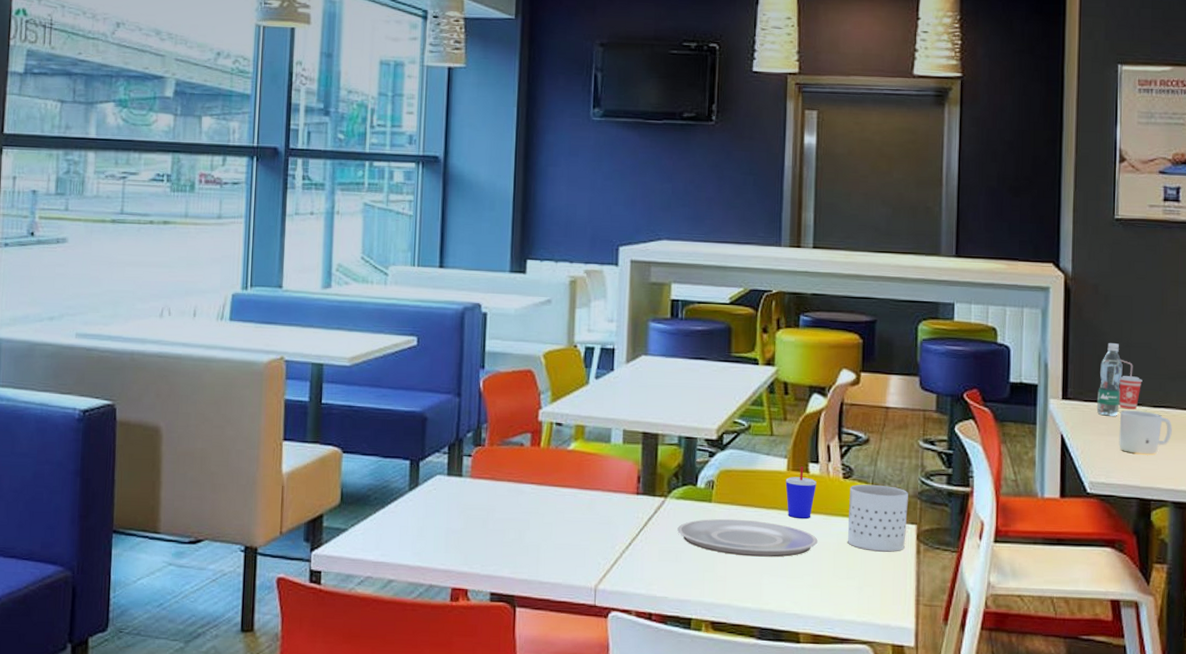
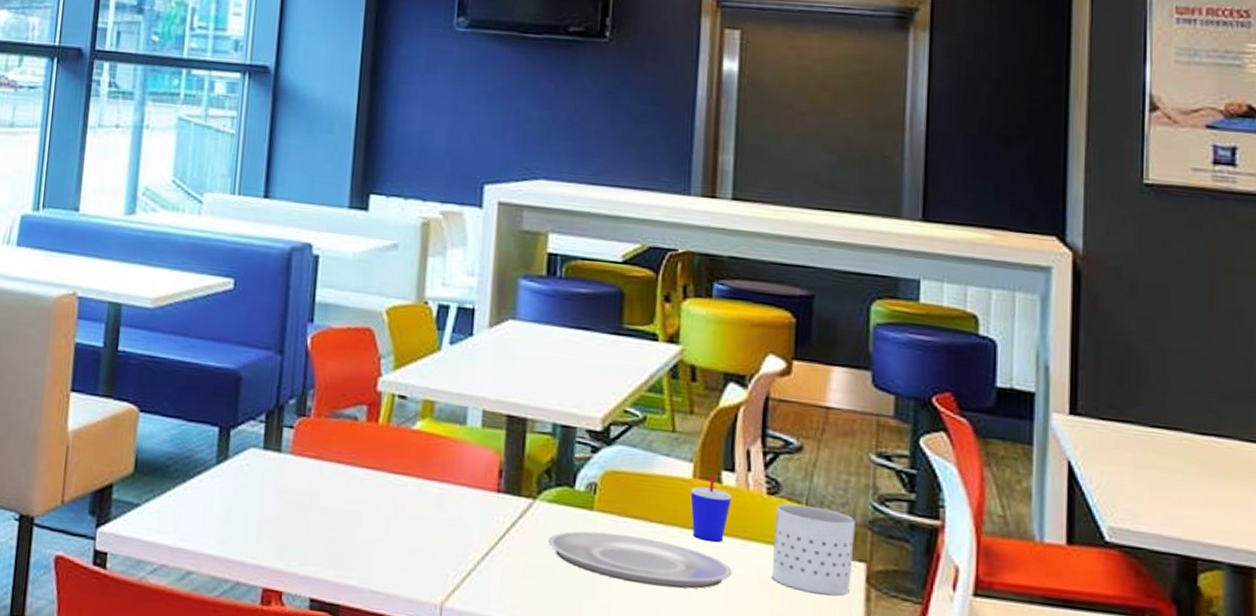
bottle: present [1096,342,1123,416] -> none [1118,344,1156,443]
beverage cup: present [1119,360,1143,410] -> none [1150,368,1184,436]
mug: present [1119,410,1172,454] -> none [1150,435,1228,498]

